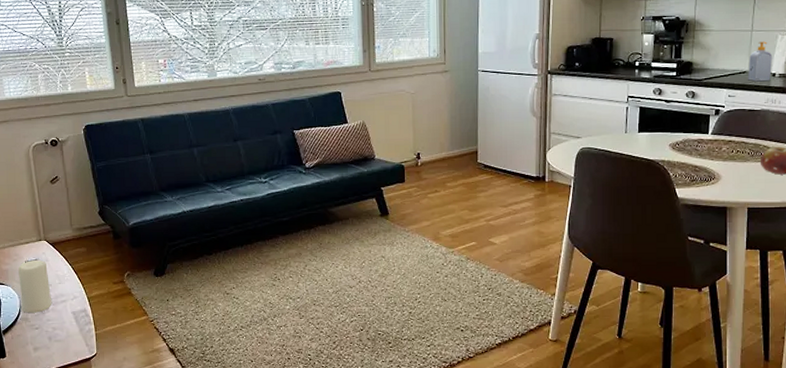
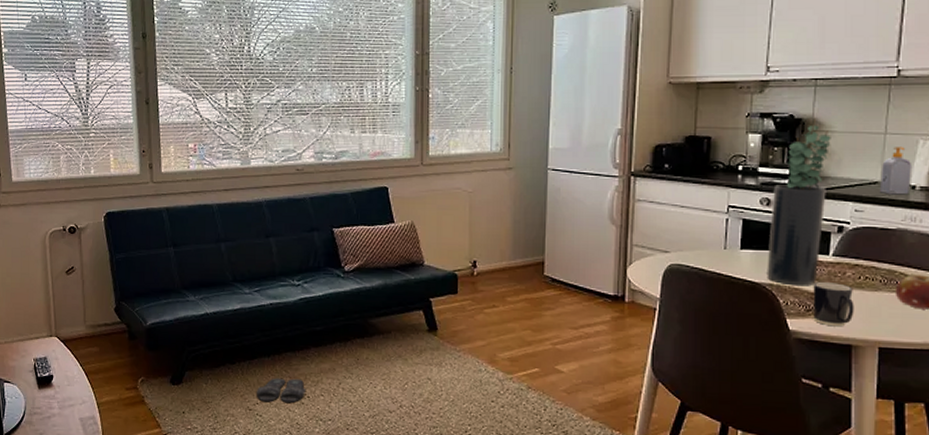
candle: present [18,259,53,313] -> none [26,357,60,417]
slippers: none [232,264,277,286] -> present [256,377,306,404]
vase: none [659,19,709,161] -> present [767,117,831,286]
mug: none [696,157,729,193] -> present [813,282,854,327]

